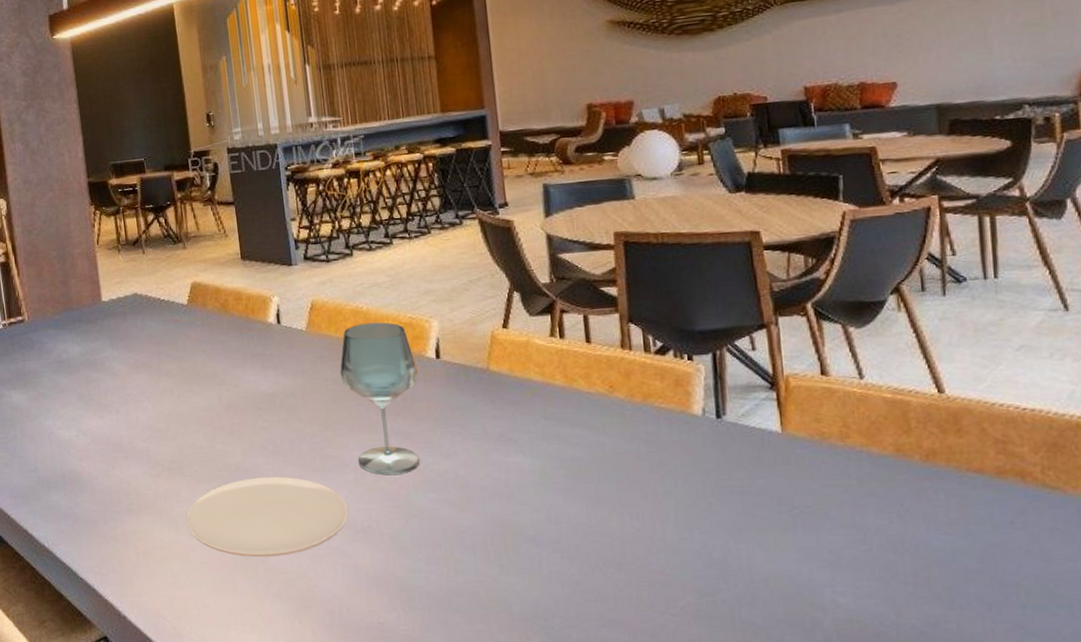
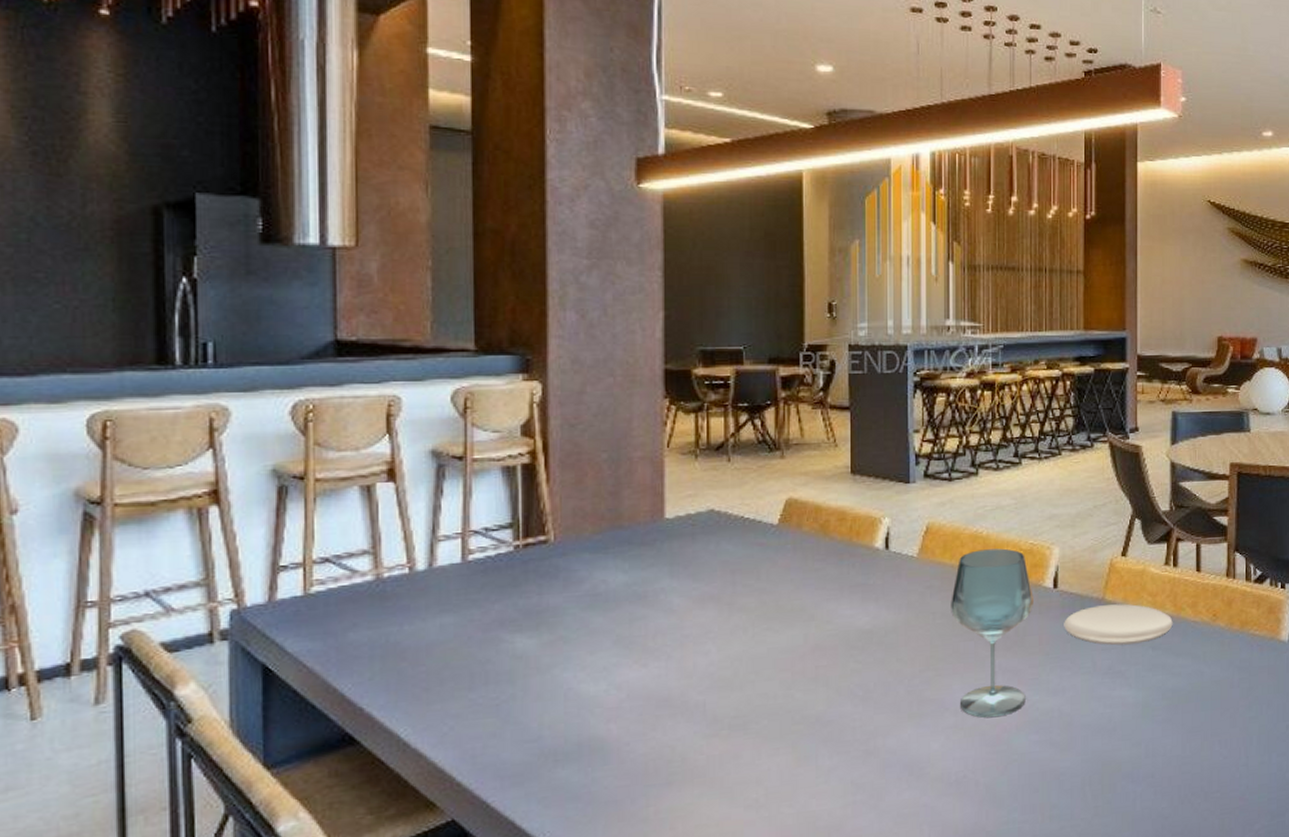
plate: present [186,476,349,558] -> none [745,726,943,827]
plate: none [450,374,565,414] -> present [1064,604,1173,646]

